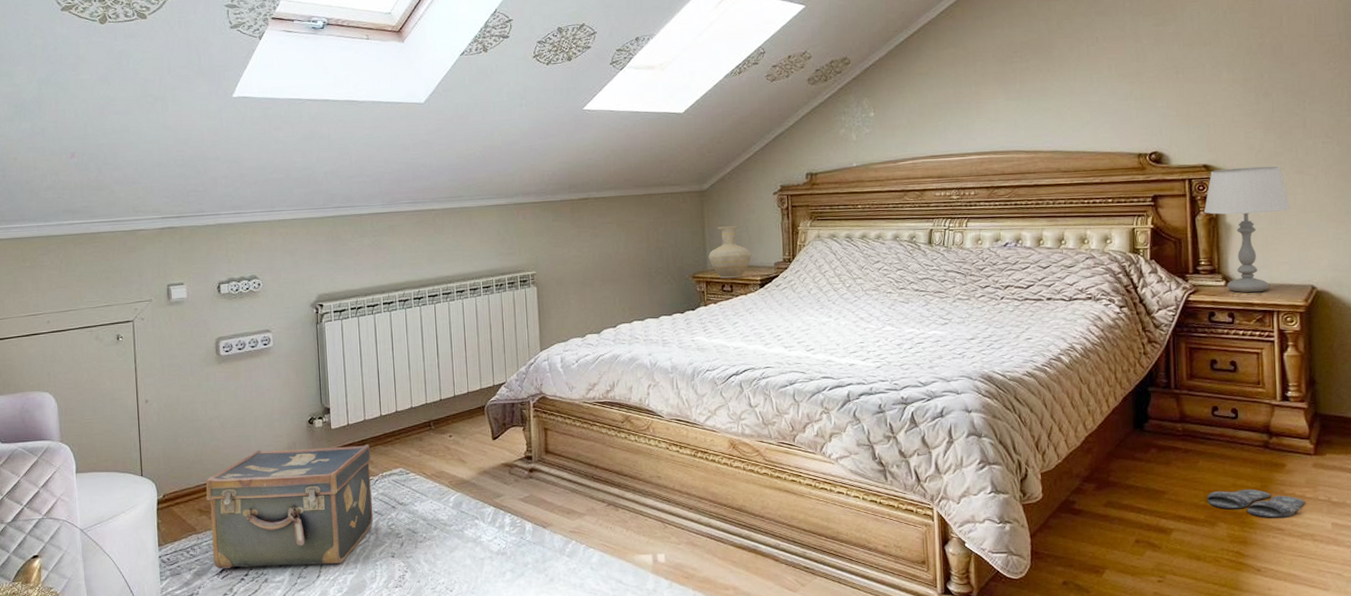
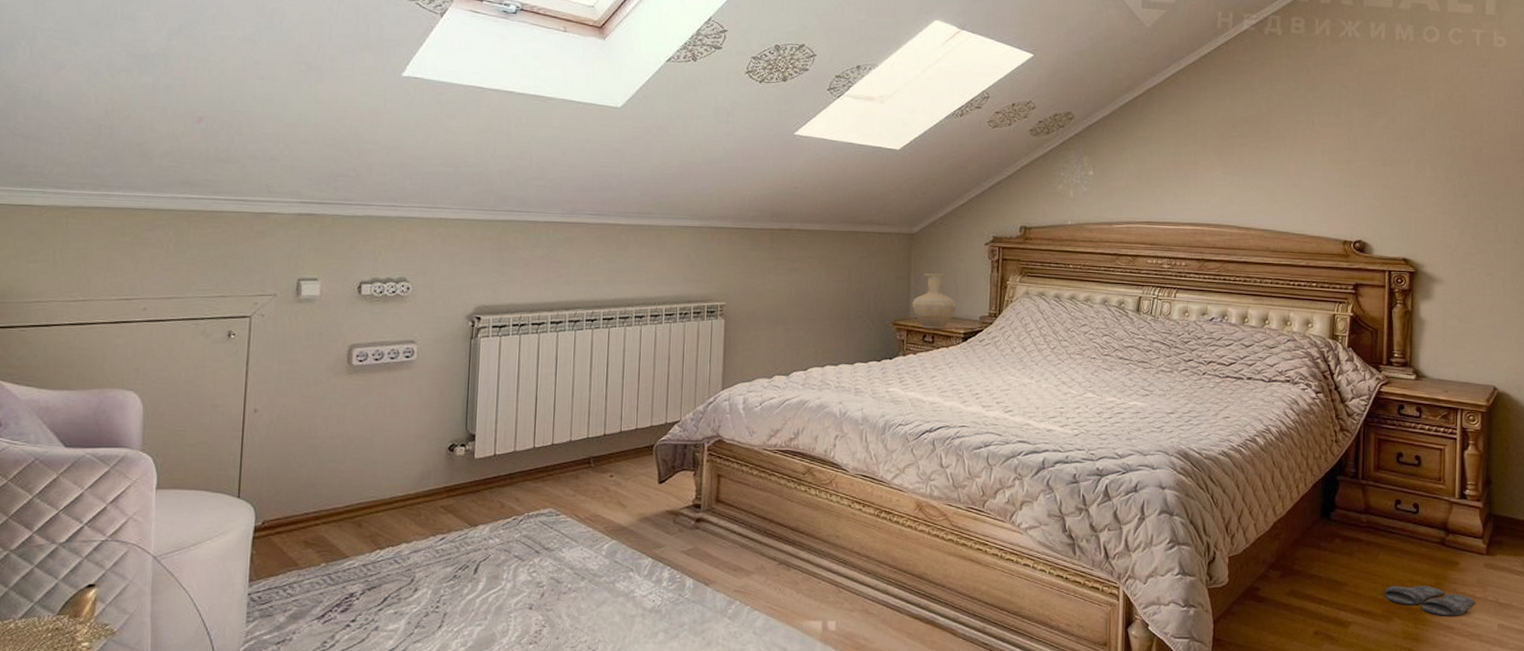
suitcase: present [206,444,373,569] -> none [315,477,518,614]
table lamp: present [1203,165,1290,293] -> none [1400,264,1479,389]

